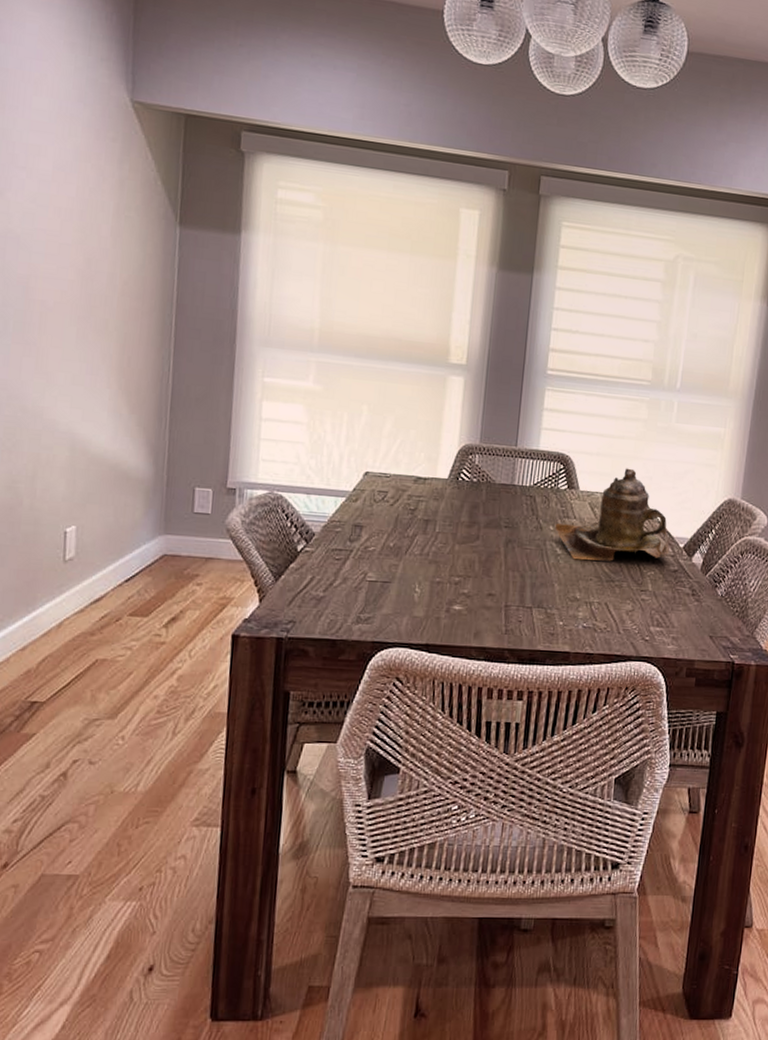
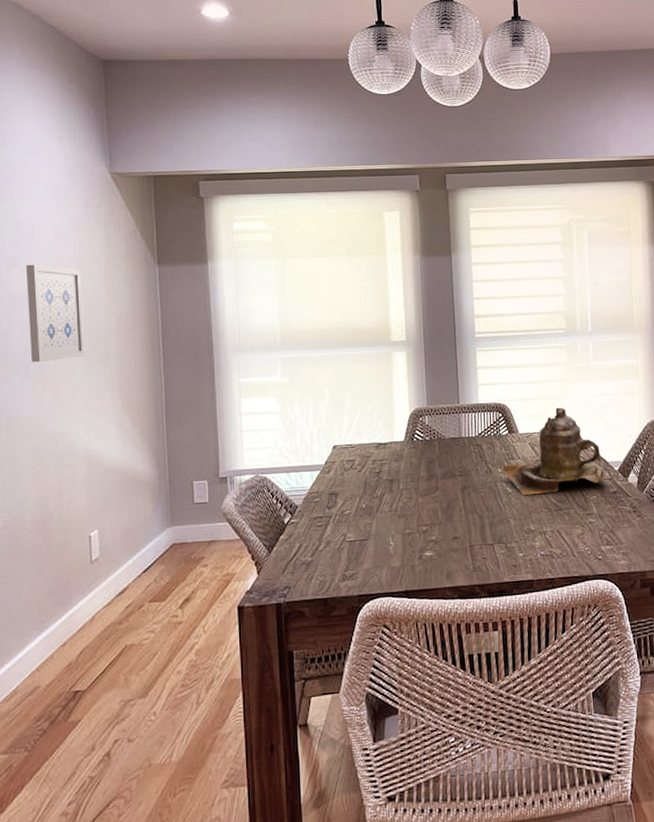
wall art: none [11,197,83,322] -> present [26,264,85,363]

